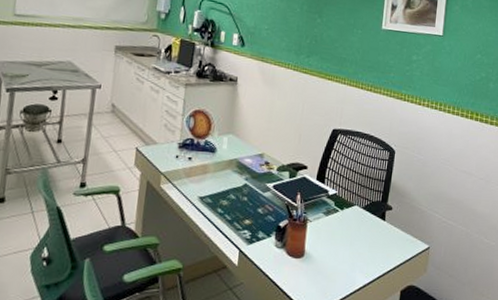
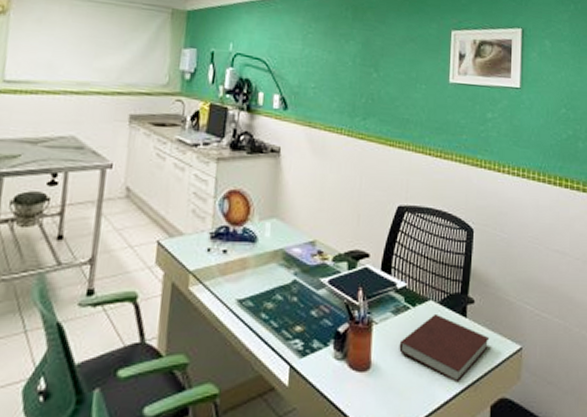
notebook: none [328,216,403,271] -> present [399,313,490,383]

